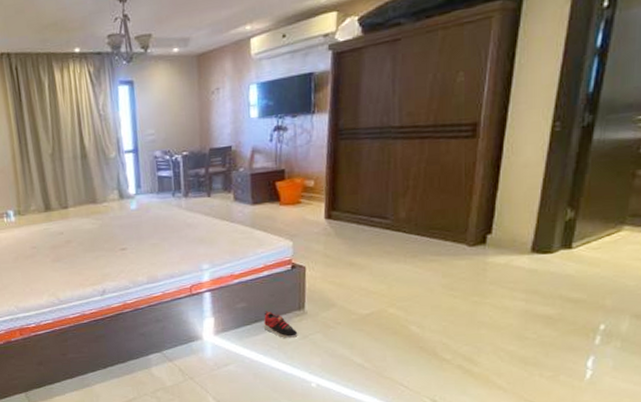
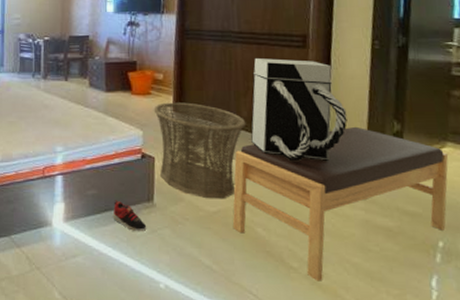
basket: none [304,208,404,303] -> present [153,102,246,199]
bench: none [385,217,624,370] -> present [232,126,449,282]
decorative box: none [409,151,516,258] -> present [251,58,347,161]

